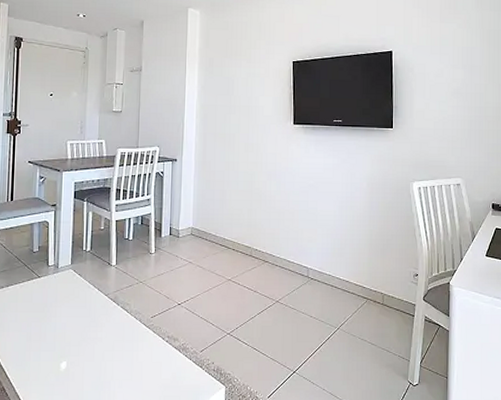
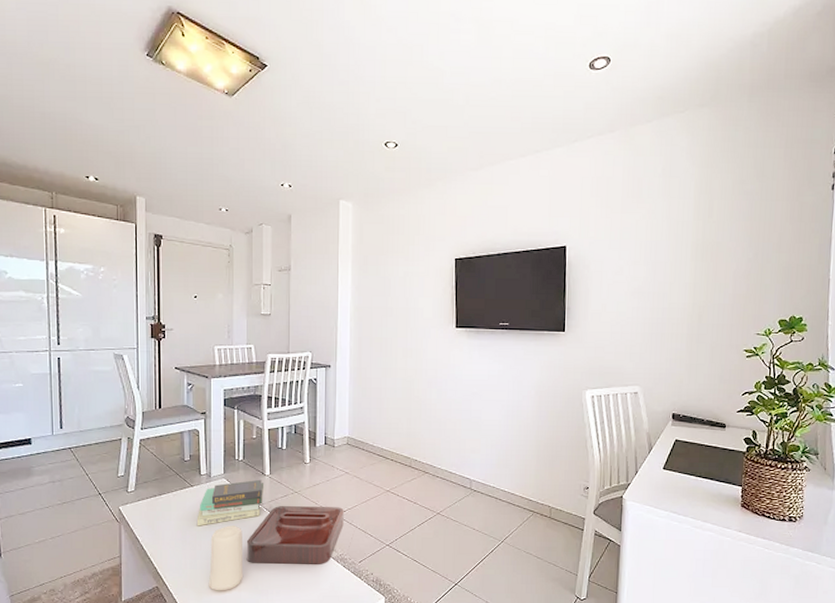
books: none [42,269,111,318] -> present [196,479,265,526]
candle: none [51,316,87,384] -> present [208,526,244,591]
decorative tray: none [90,295,187,354] -> present [246,505,344,564]

